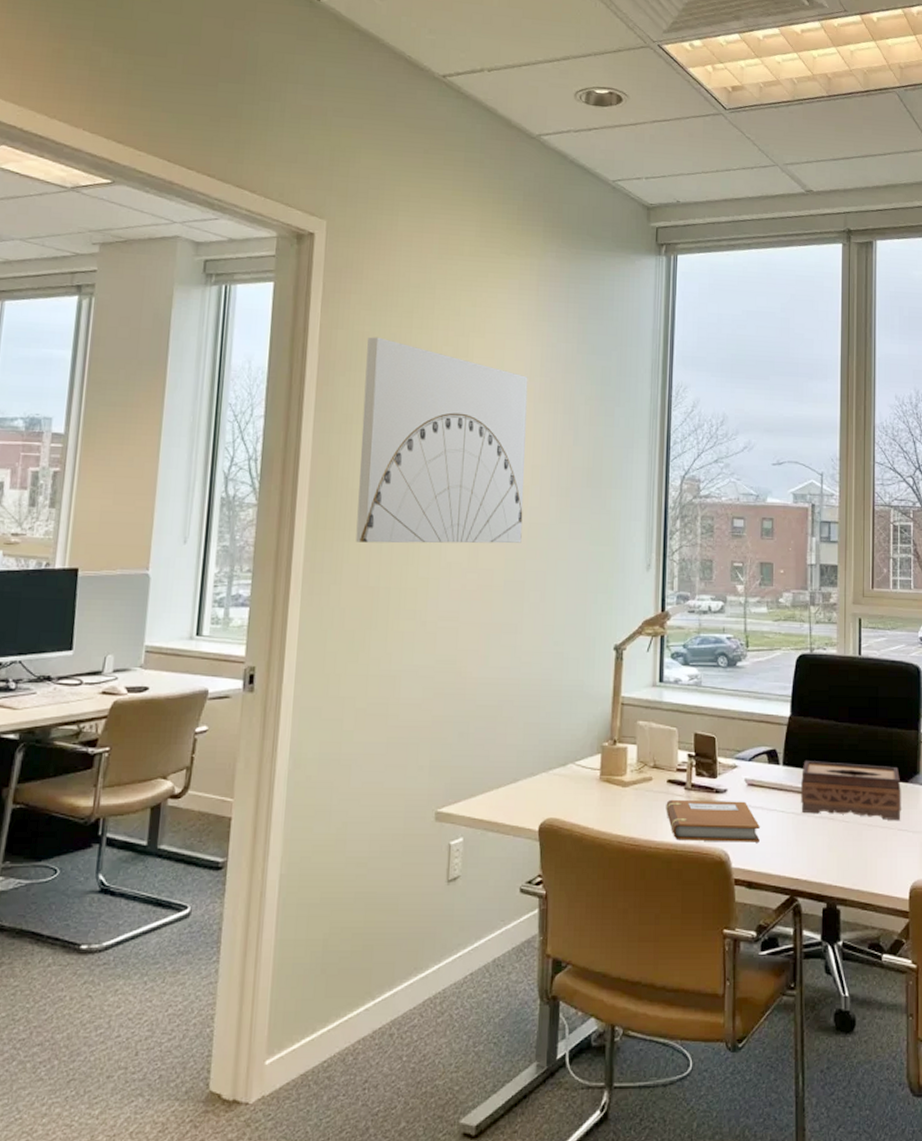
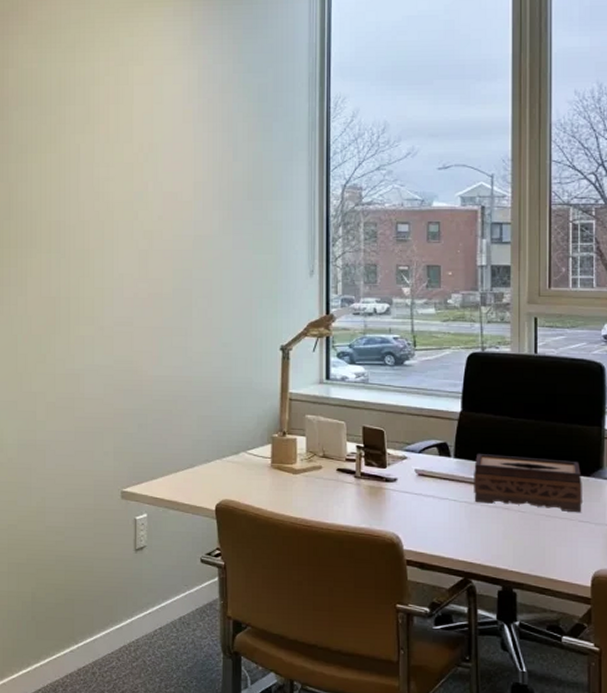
wall art: present [356,337,528,544] -> none [36,72,188,259]
notebook: present [666,799,760,842] -> none [336,486,431,528]

